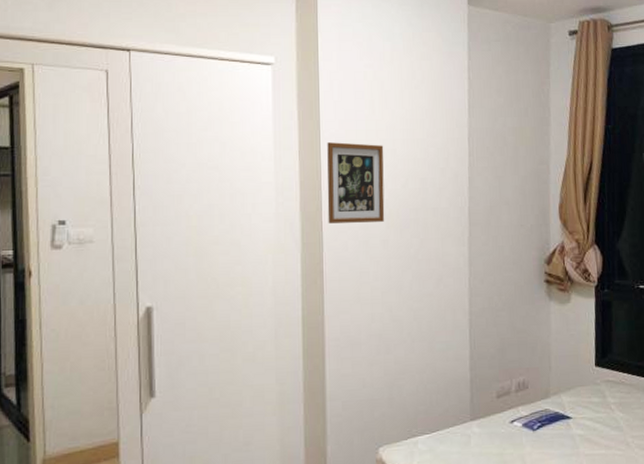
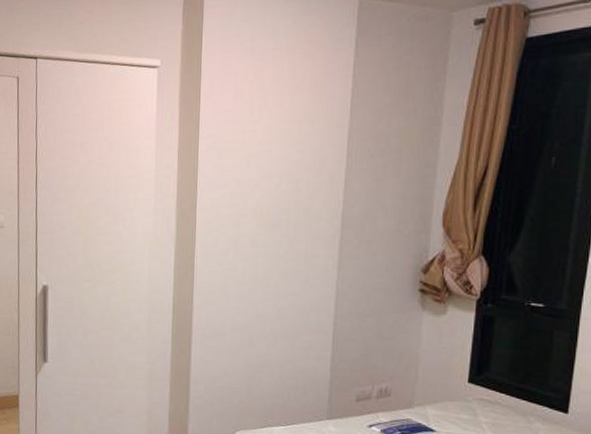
picture frame: present [327,142,385,224] -> none [201,142,260,221]

